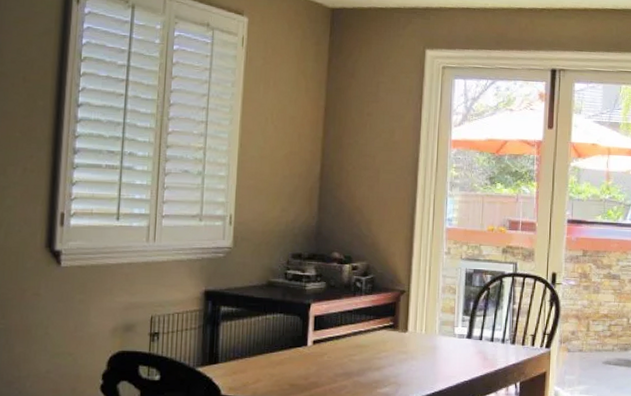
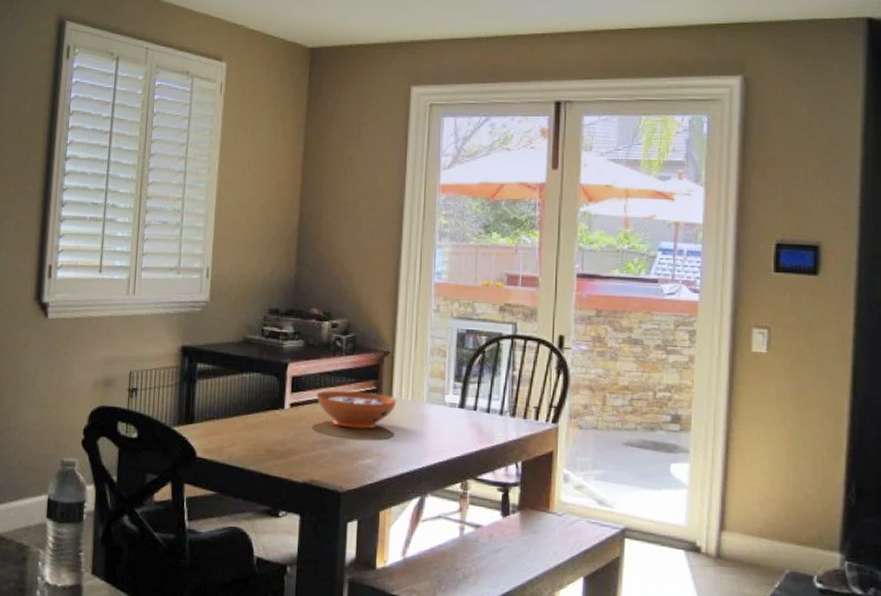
decorative bowl: none [337,327,412,361] -> present [316,390,397,429]

